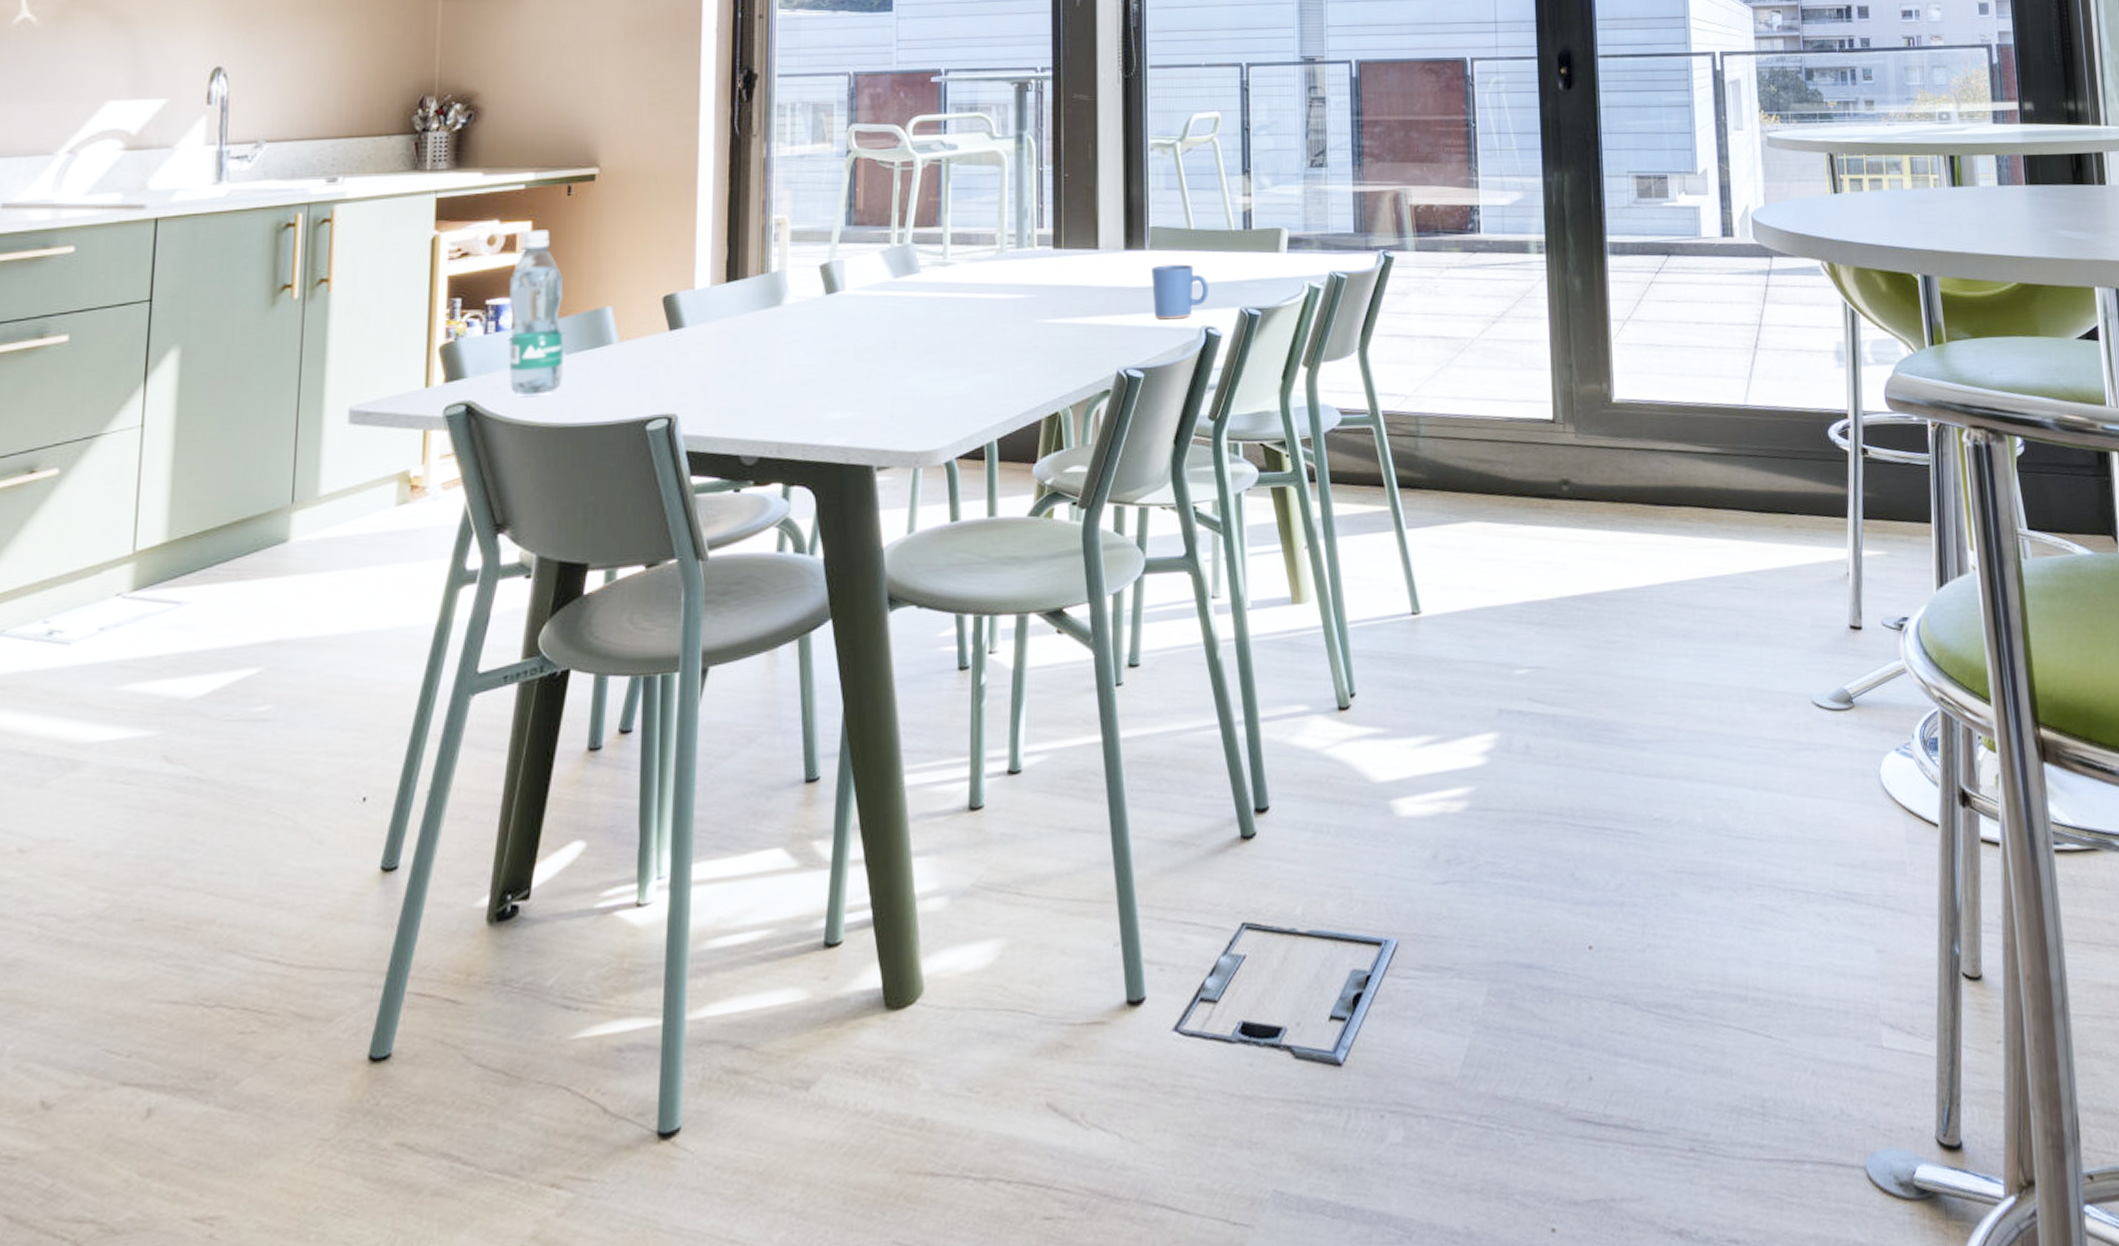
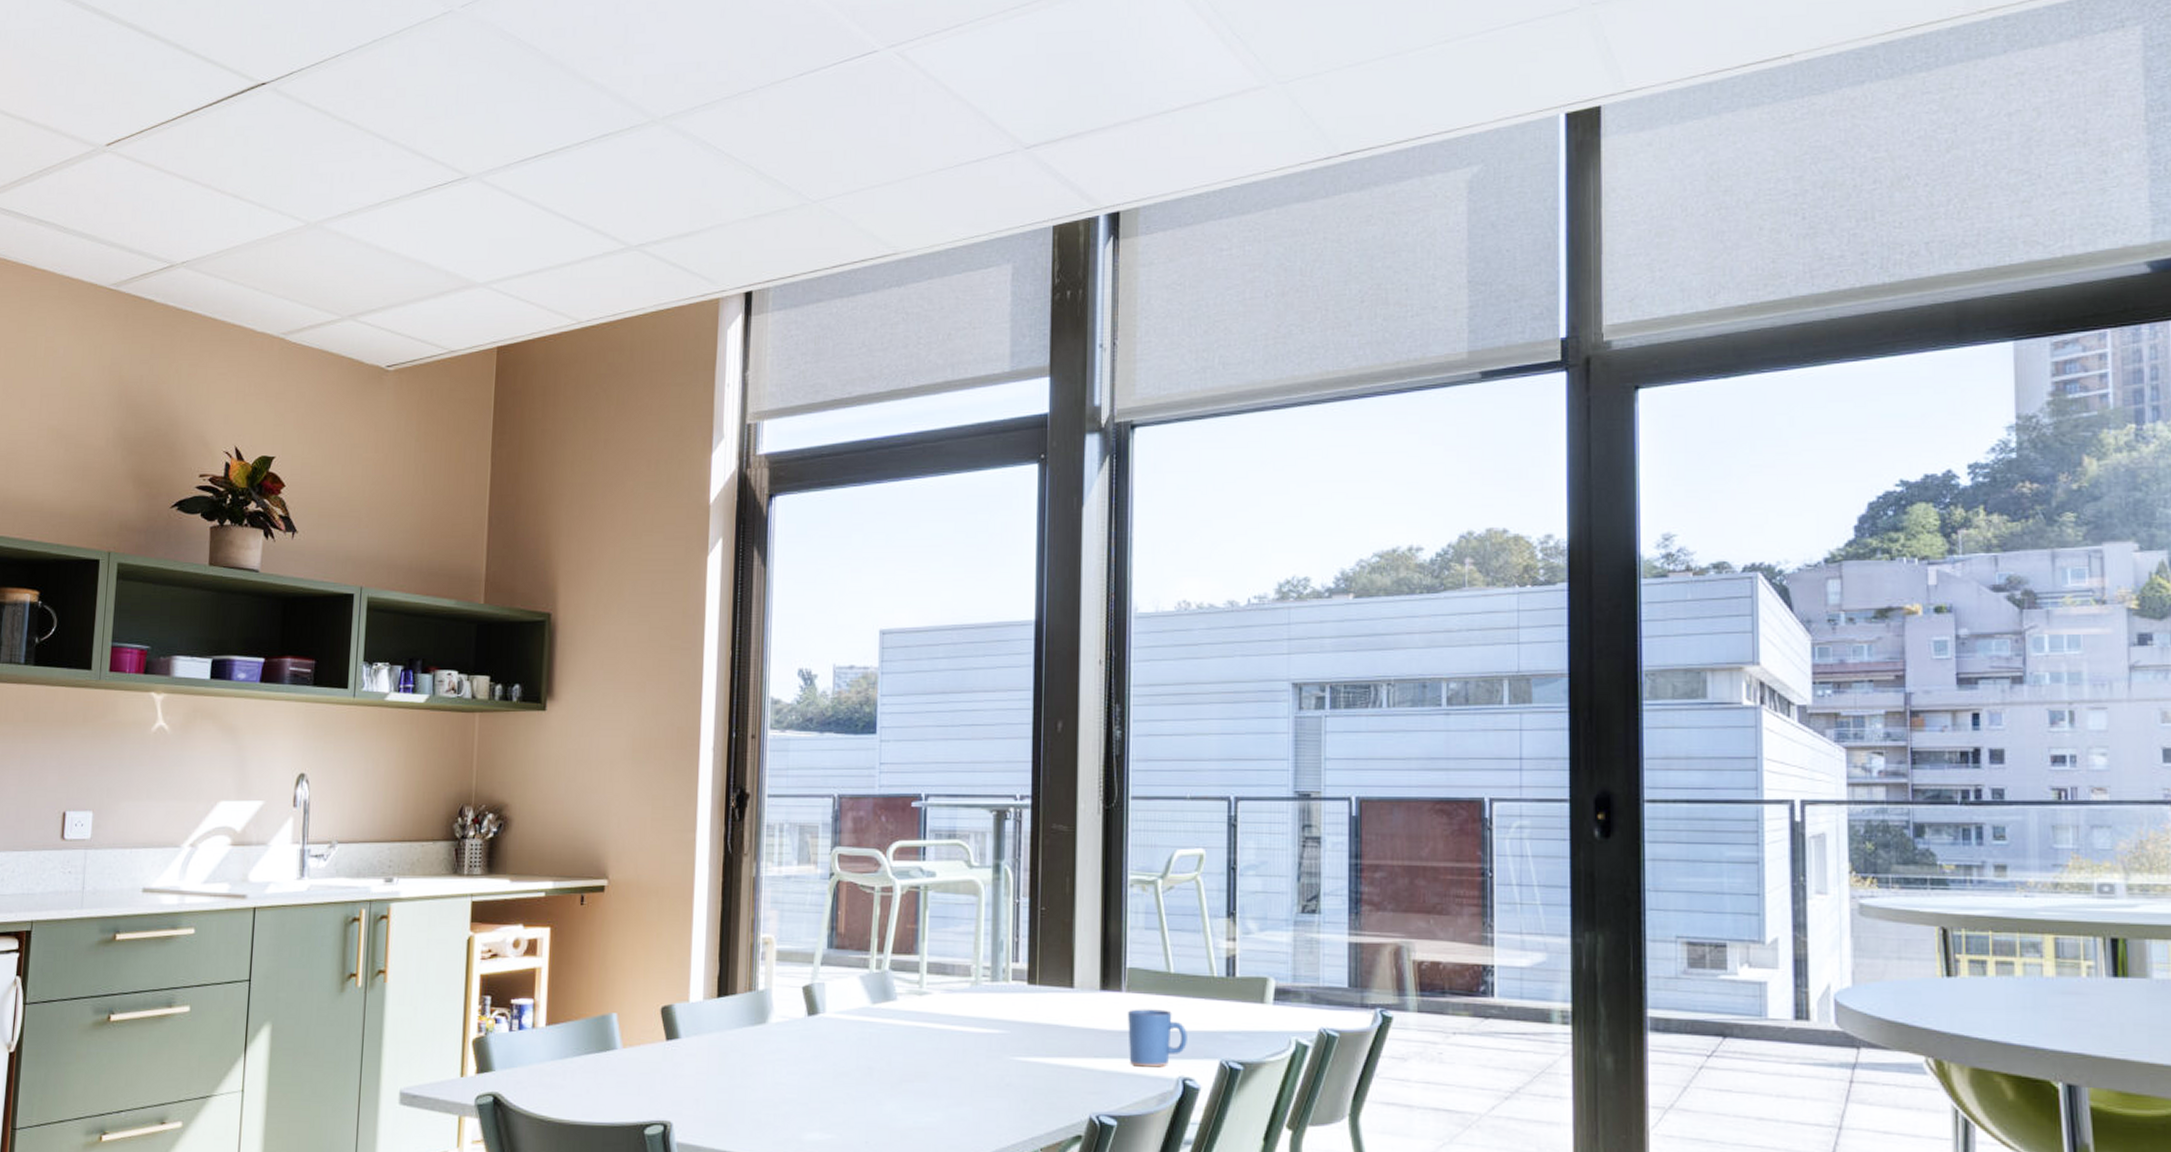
bottle: present [508,229,564,395] -> none [529,936,576,1091]

